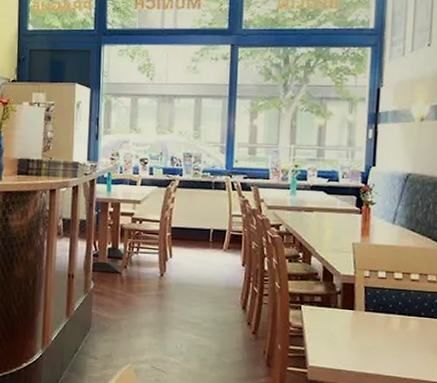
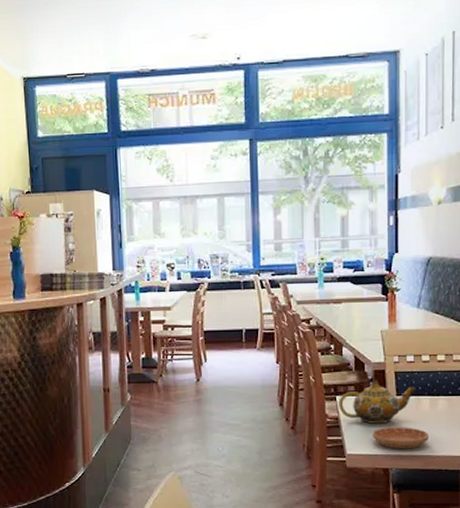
teapot: none [303,293,386,339] -> present [339,380,416,424]
saucer: none [337,342,398,368] -> present [372,427,430,449]

